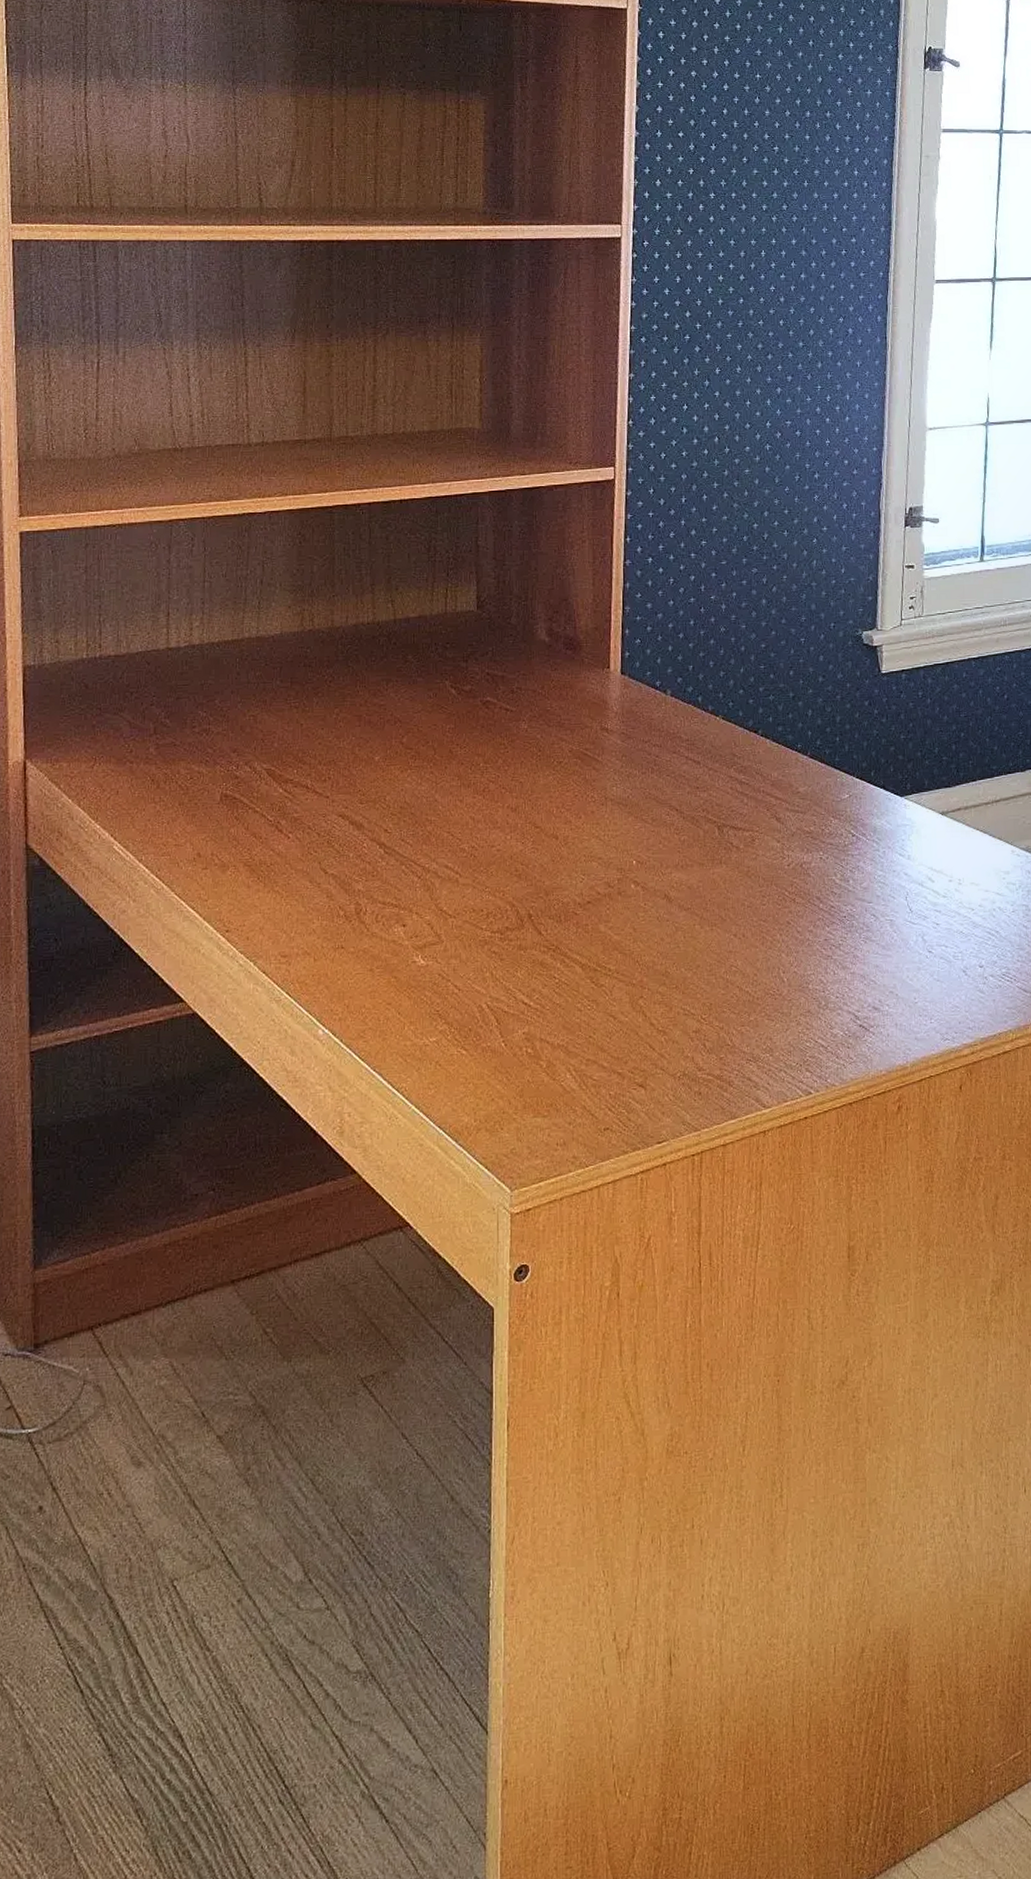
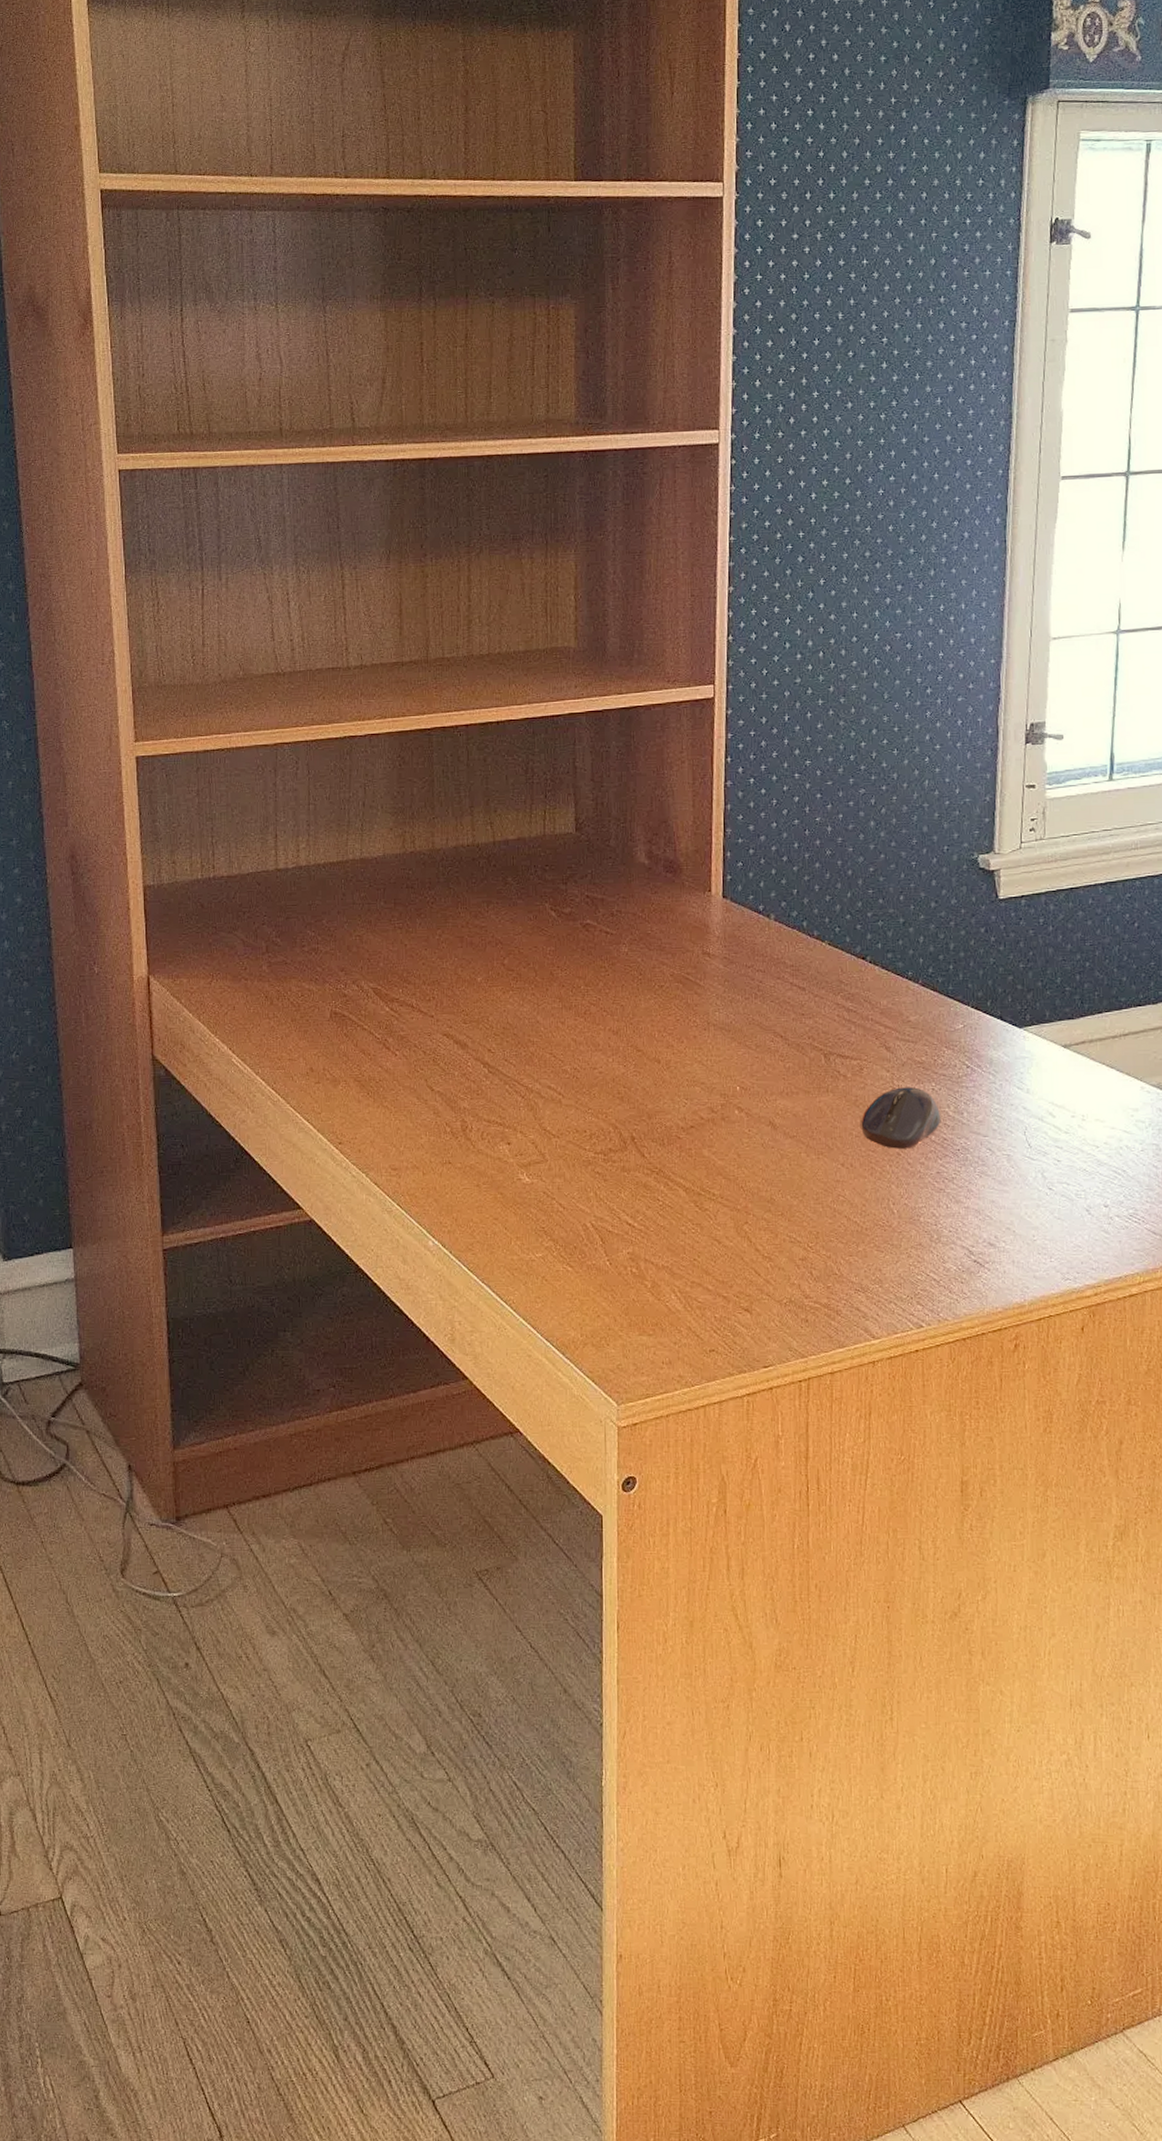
computer mouse: none [751,856,829,918] -> present [860,1087,941,1149]

